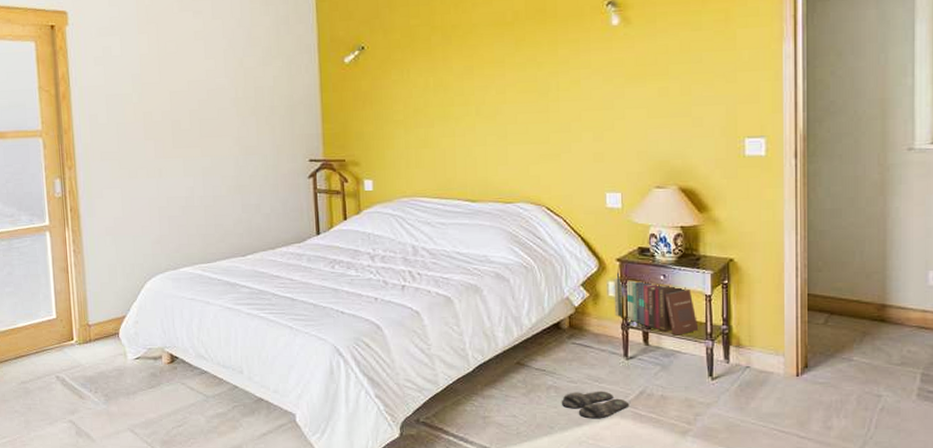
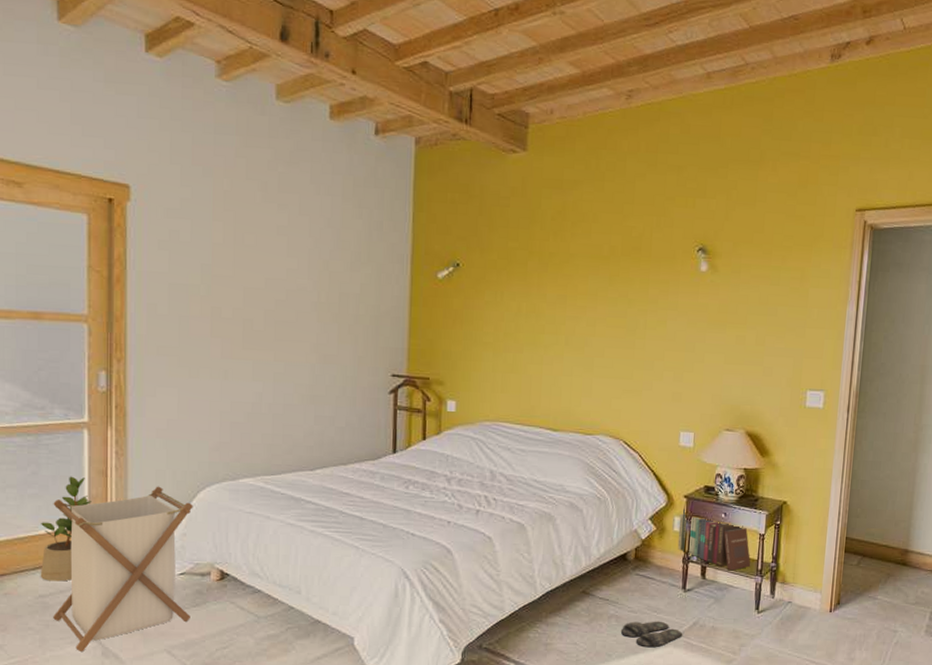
potted plant: none [18,274,57,369] -> present [40,476,92,582]
laundry basket: none [26,279,148,431] -> present [53,486,193,651]

